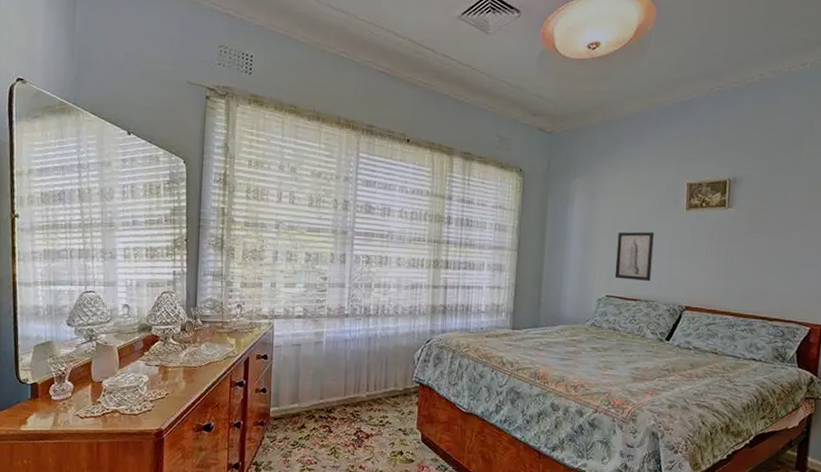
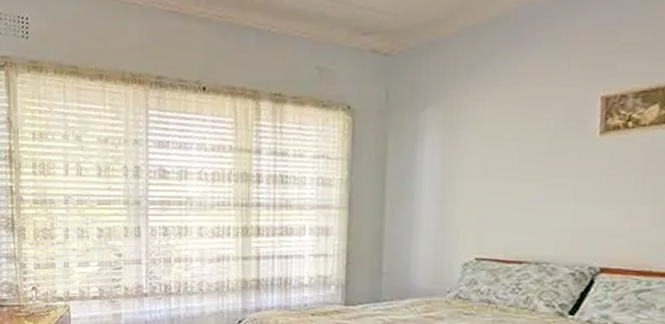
wall art: present [614,231,654,281] -> none [487,170,548,236]

